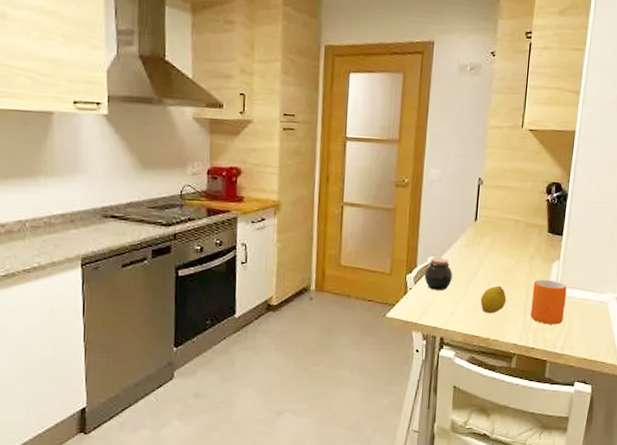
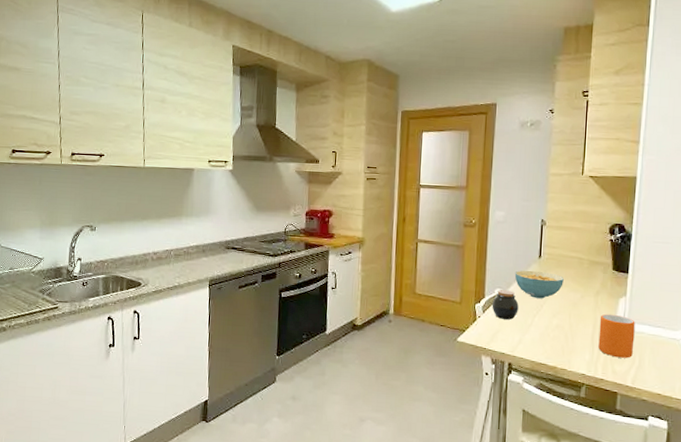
cereal bowl: none [449,235,499,266] -> present [514,270,564,299]
fruit: present [480,285,507,314] -> none [547,318,573,344]

